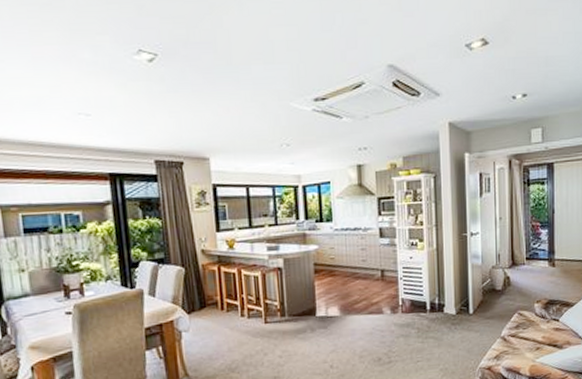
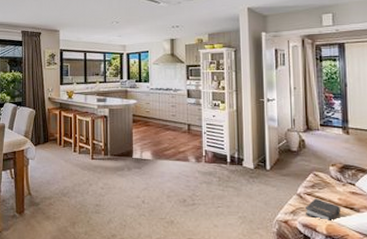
hardback book: none [508,339,544,364] -> present [304,198,340,223]

